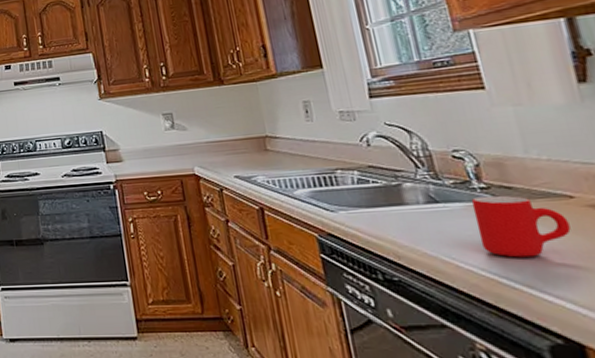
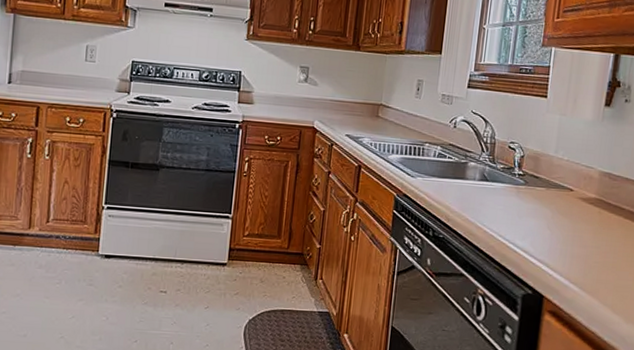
mug: present [471,195,571,258] -> none [505,180,564,231]

